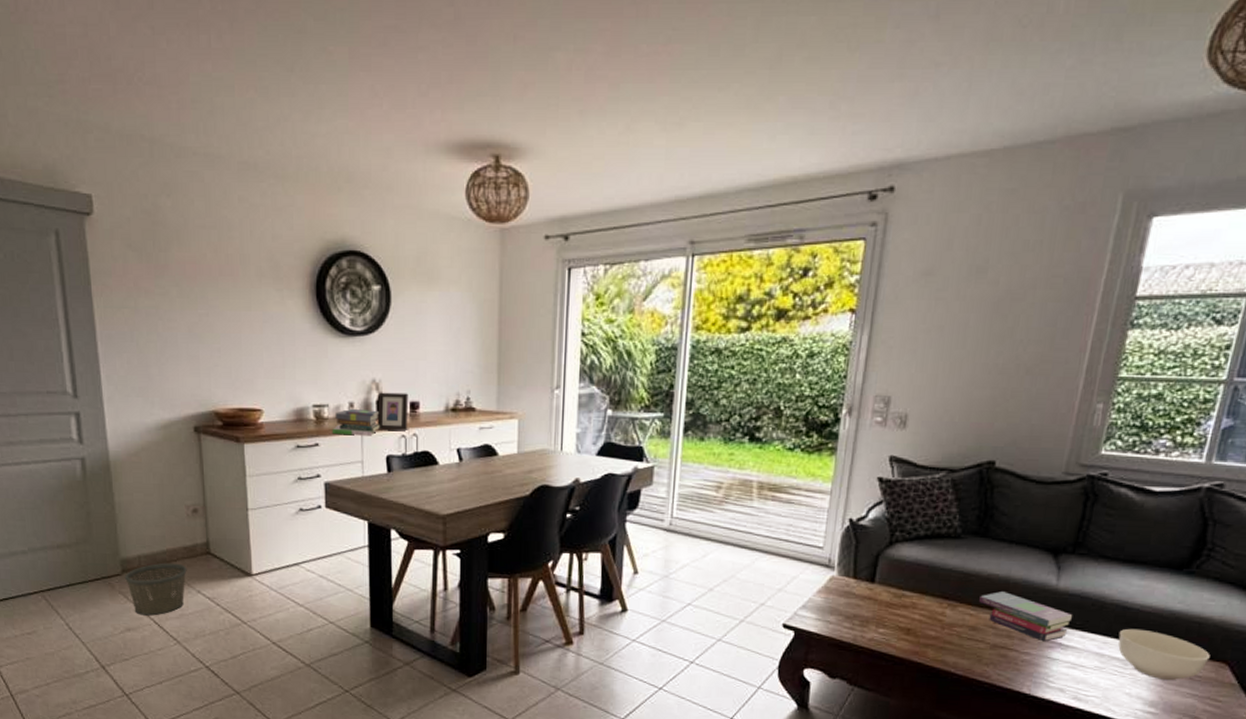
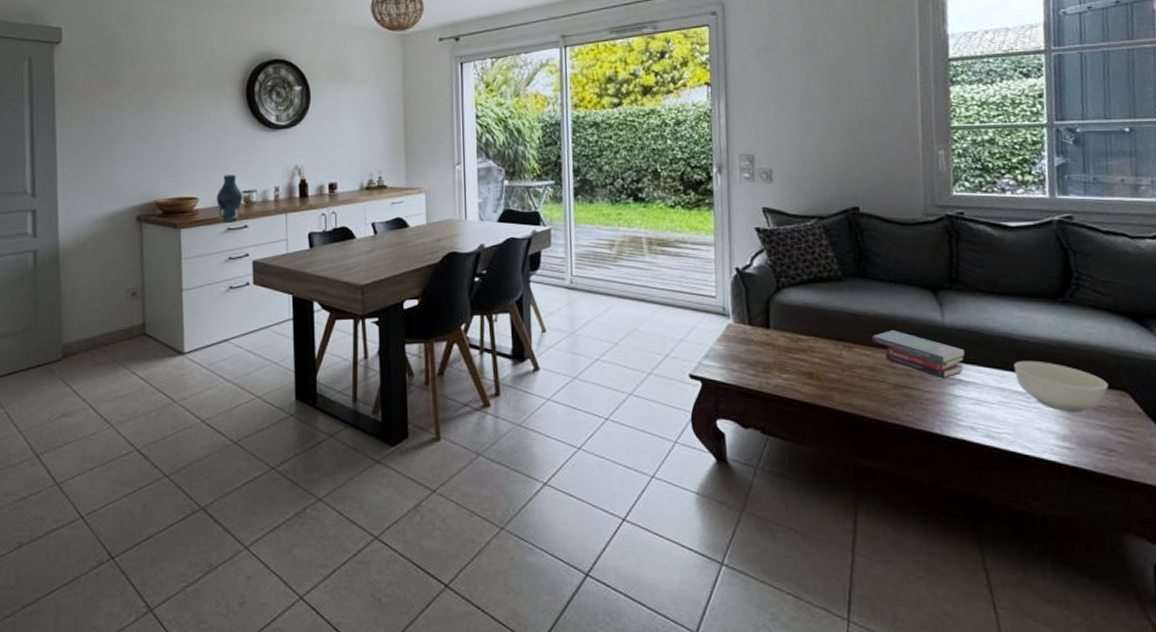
basket: present [124,563,187,616] -> none [64,346,124,400]
vase: none [283,385,313,438] -> present [216,175,242,221]
books: present [331,408,380,436] -> none [259,192,302,217]
picture frame: present [377,392,409,430] -> none [300,176,328,210]

